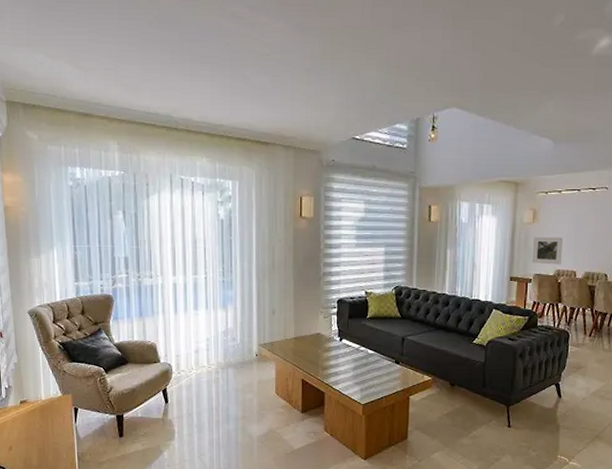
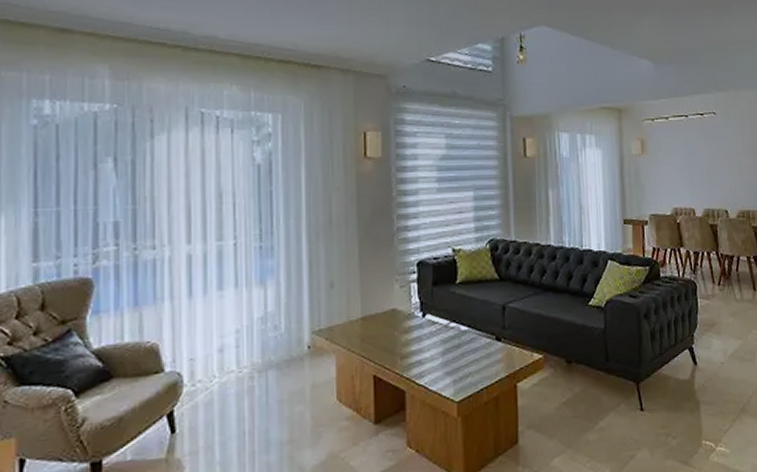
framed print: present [531,237,564,265] -> none [645,169,678,203]

